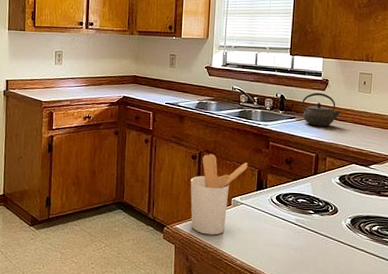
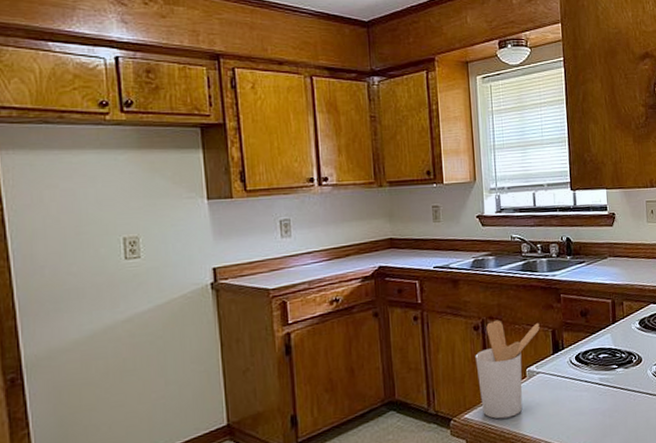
kettle: present [302,92,341,127] -> none [590,229,632,268]

